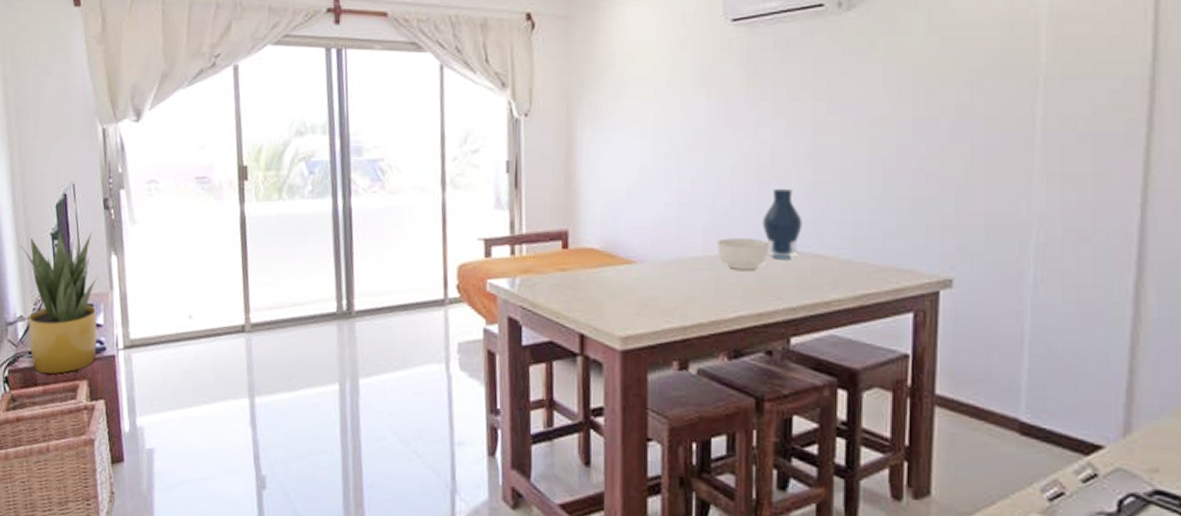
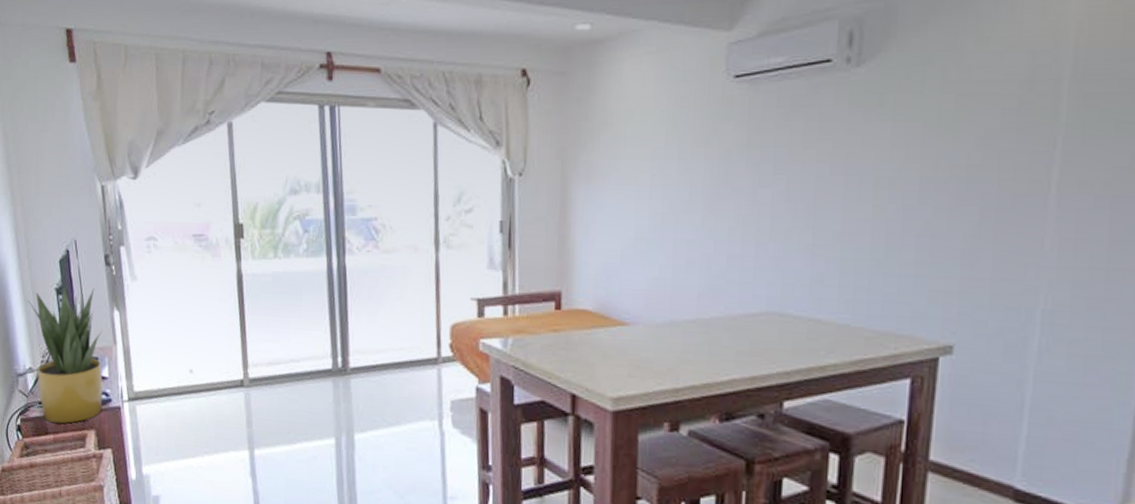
bowl: present [717,238,770,272] -> none [712,301,766,335]
vase: present [763,189,803,260] -> none [759,252,800,324]

